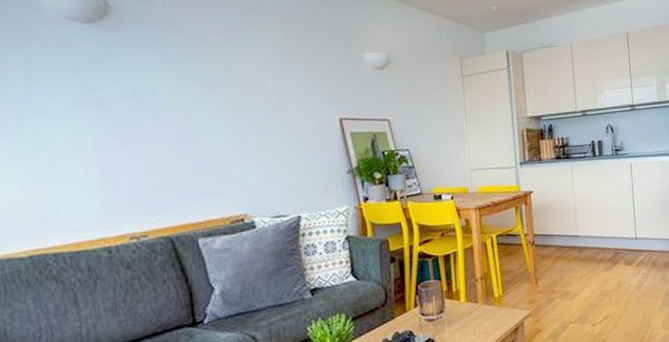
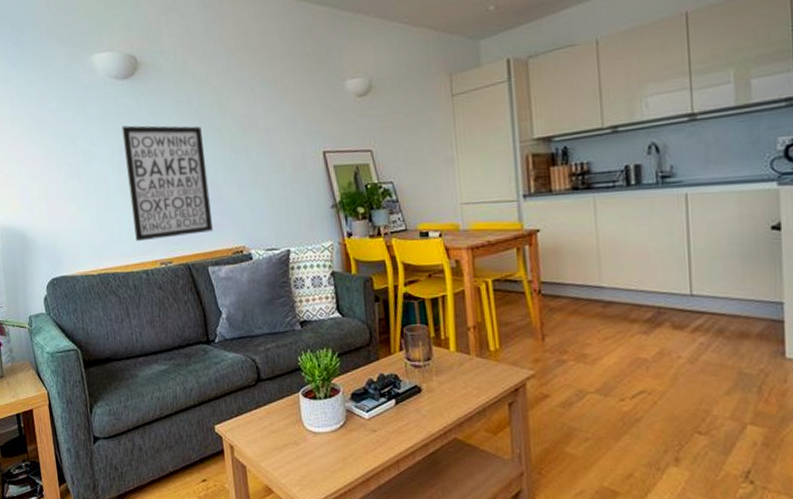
wall art: none [80,76,206,214] -> present [121,125,213,242]

